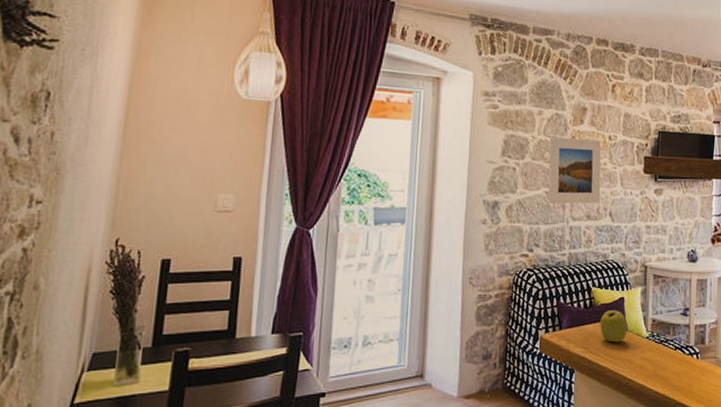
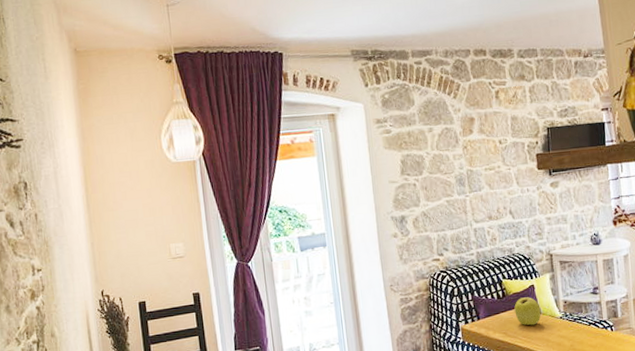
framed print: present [548,136,601,204] -> none [443,146,500,211]

